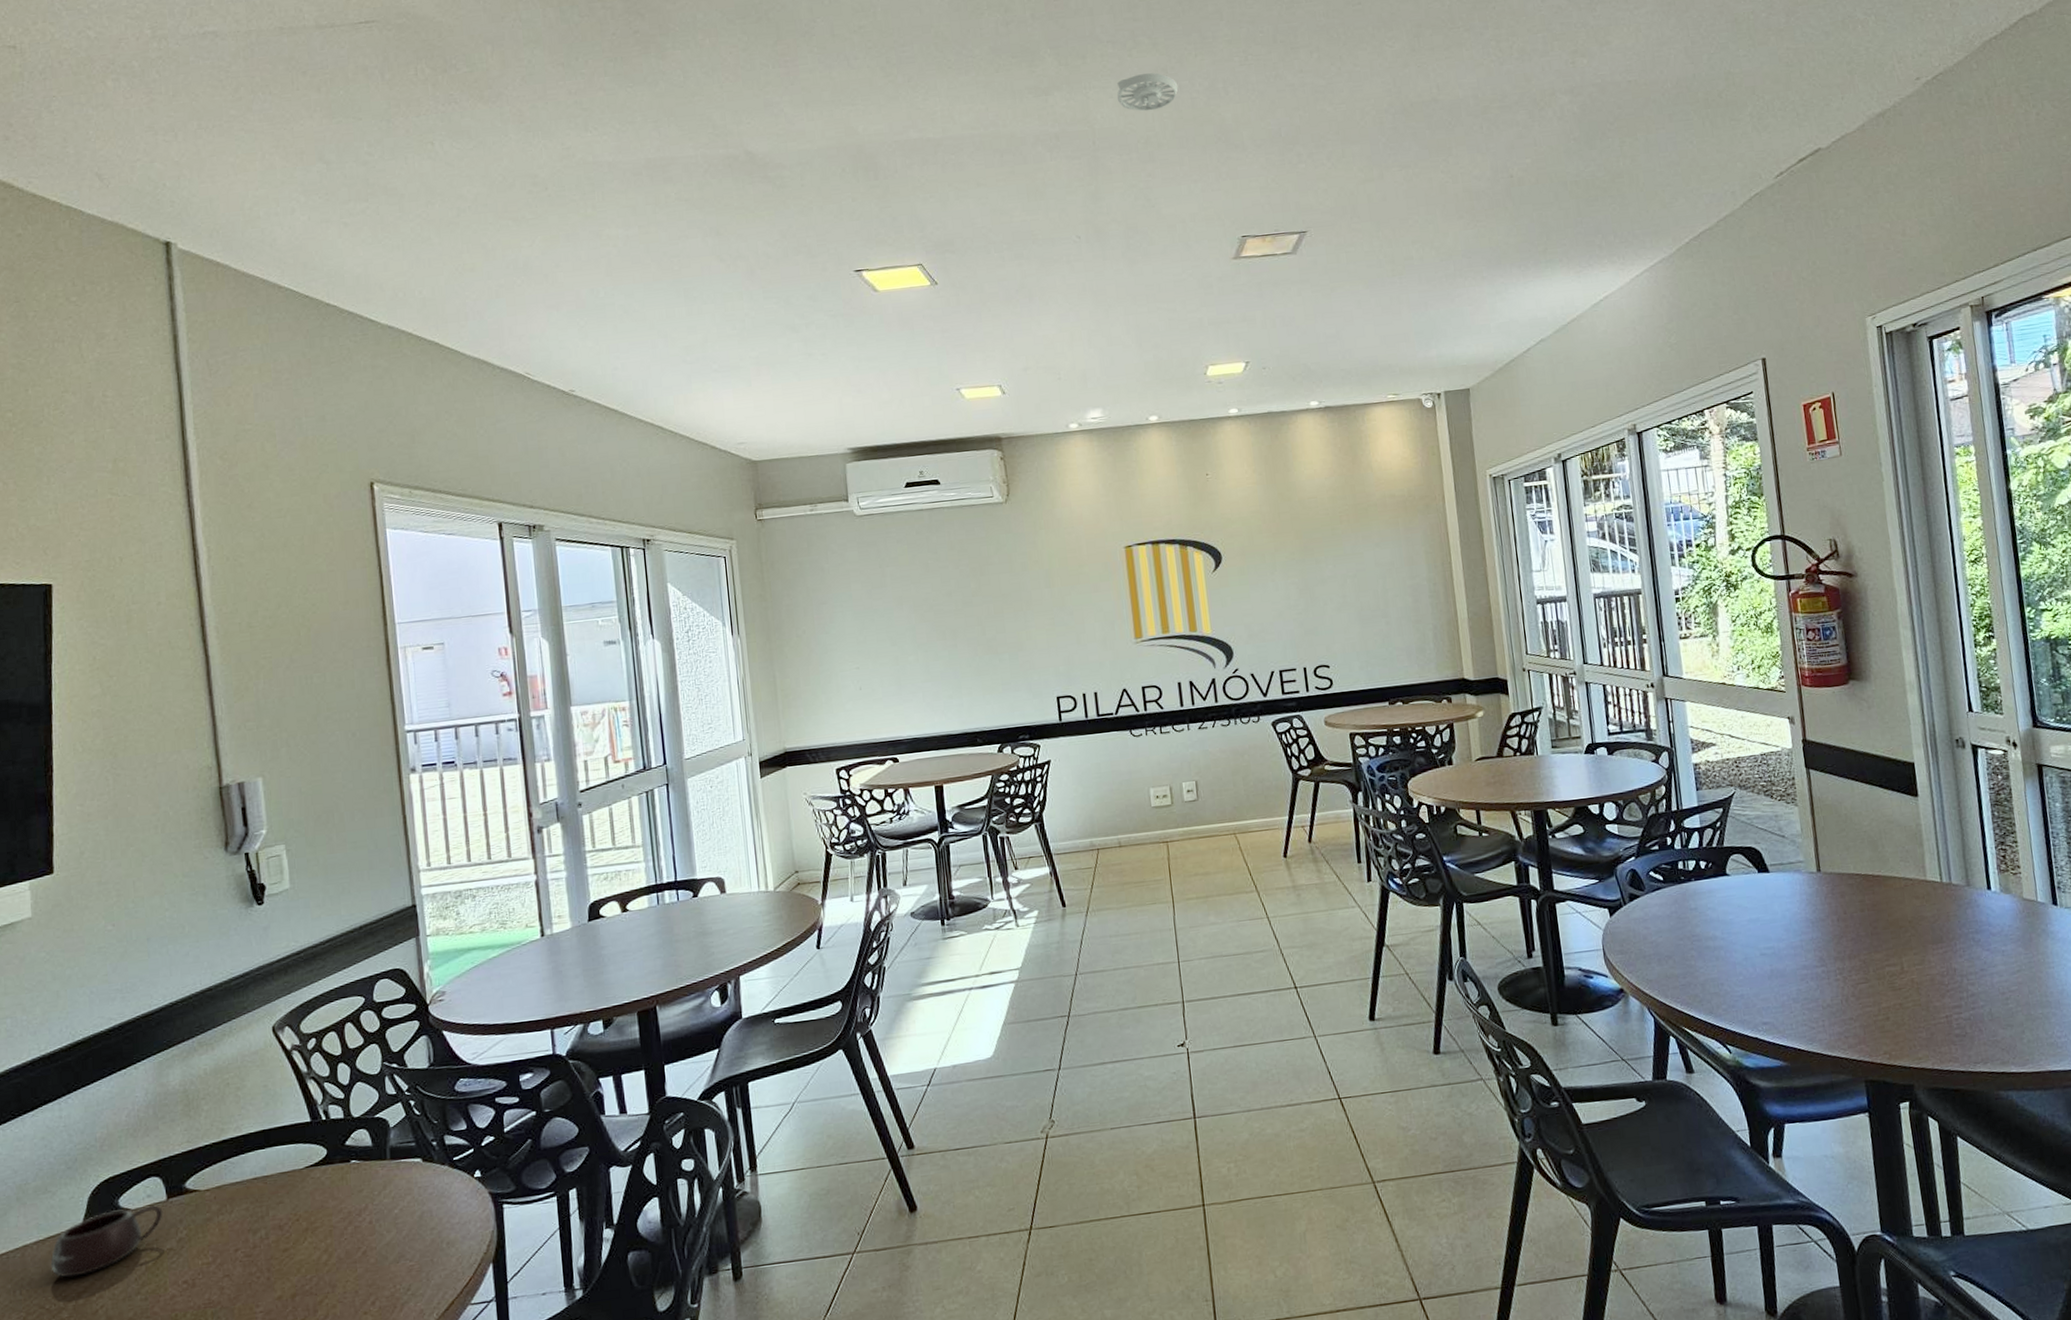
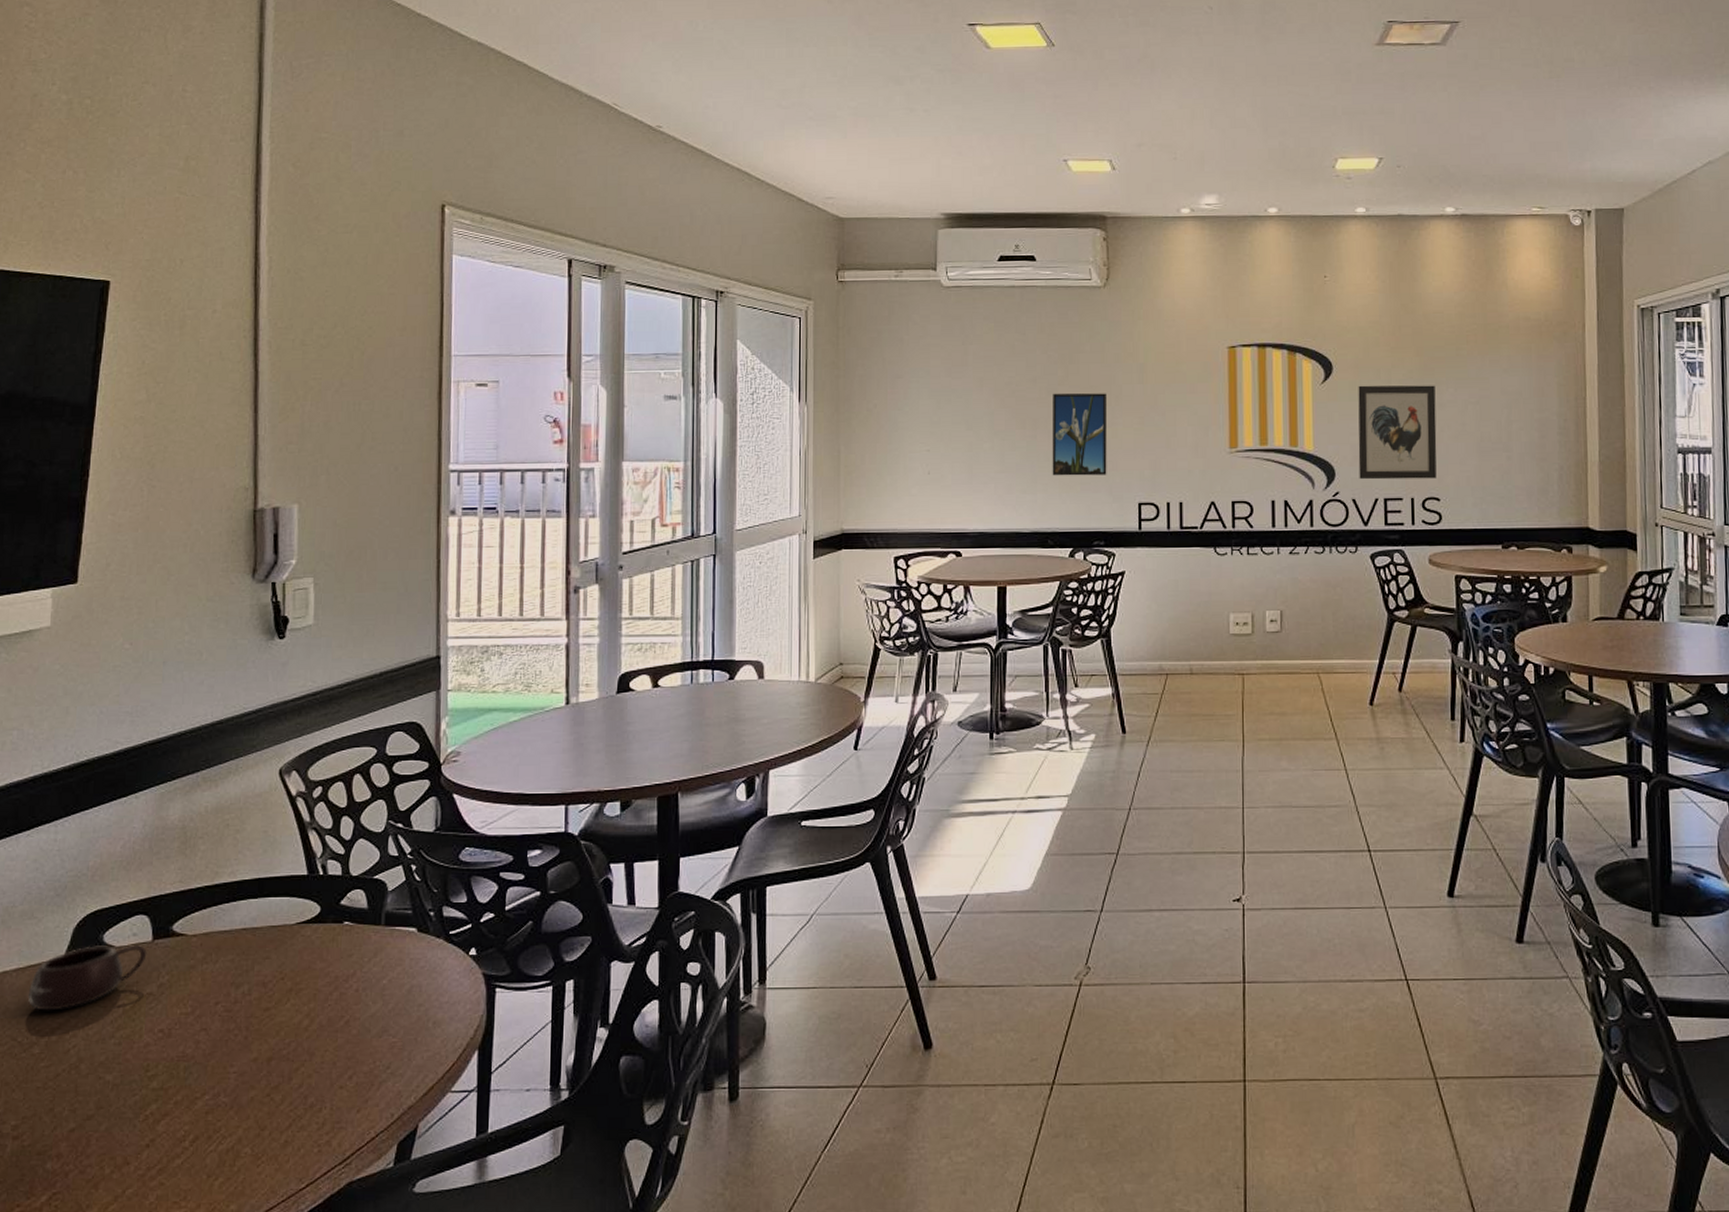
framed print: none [968,599,1025,680] -> present [1052,393,1108,476]
wall art: none [1246,563,1325,655] -> present [1358,385,1437,480]

